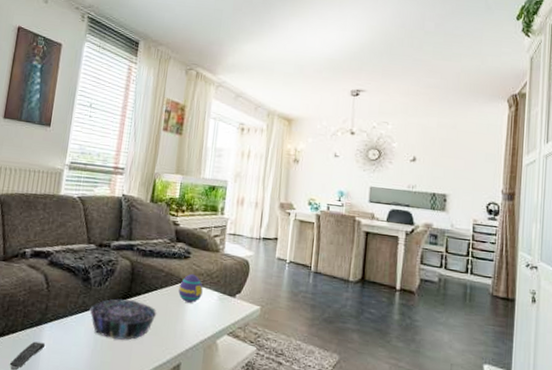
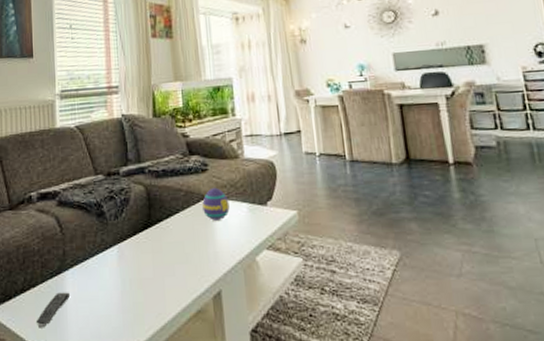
decorative bowl: present [89,298,157,340] -> none [110,228,184,276]

